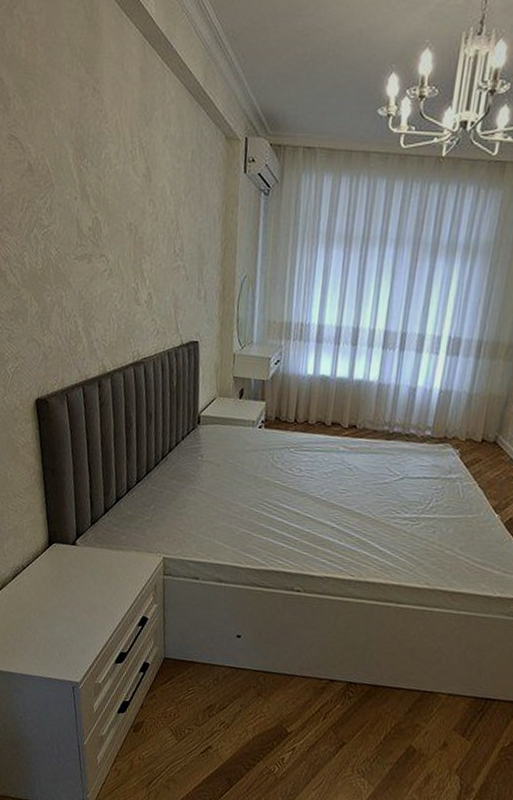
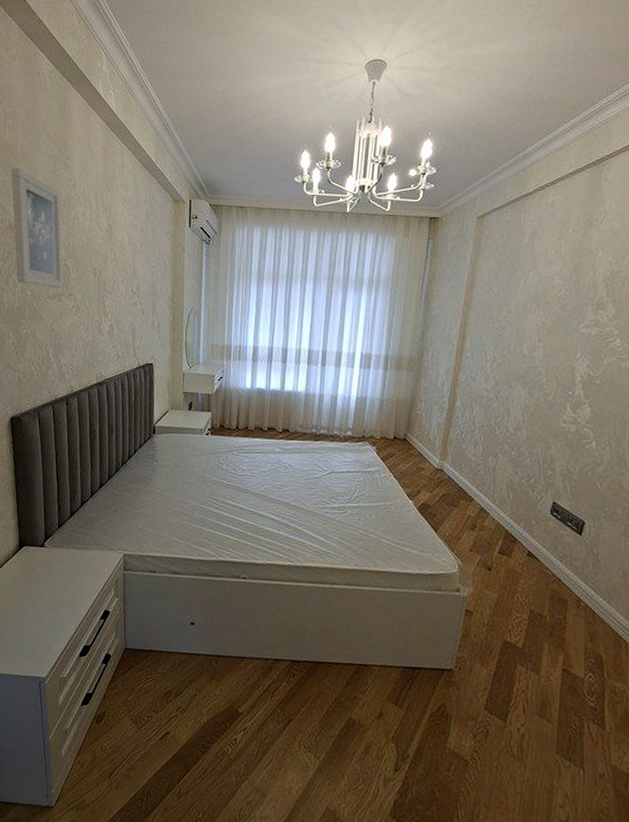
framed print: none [29,94,93,247] -> present [11,168,63,288]

